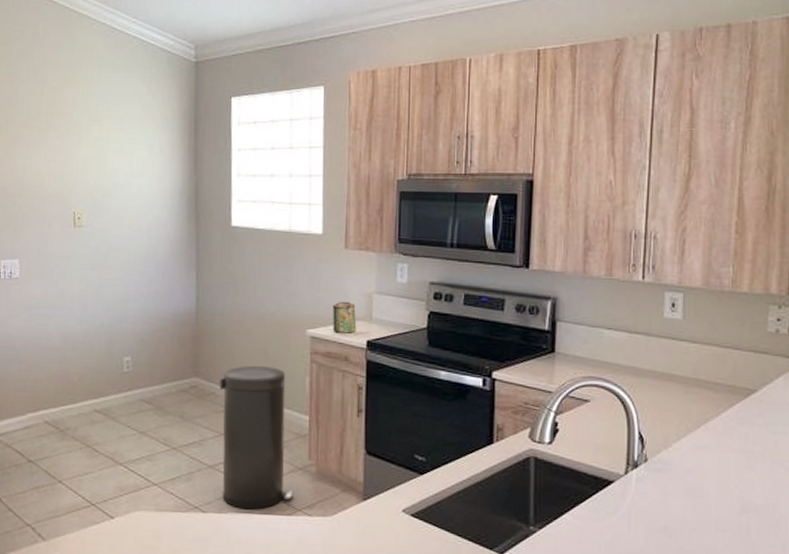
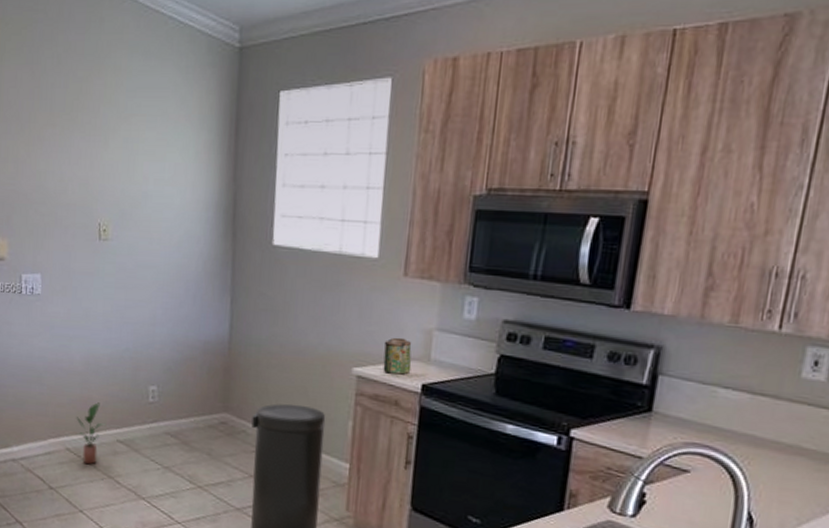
potted plant: none [54,375,83,436] -> present [76,402,105,465]

